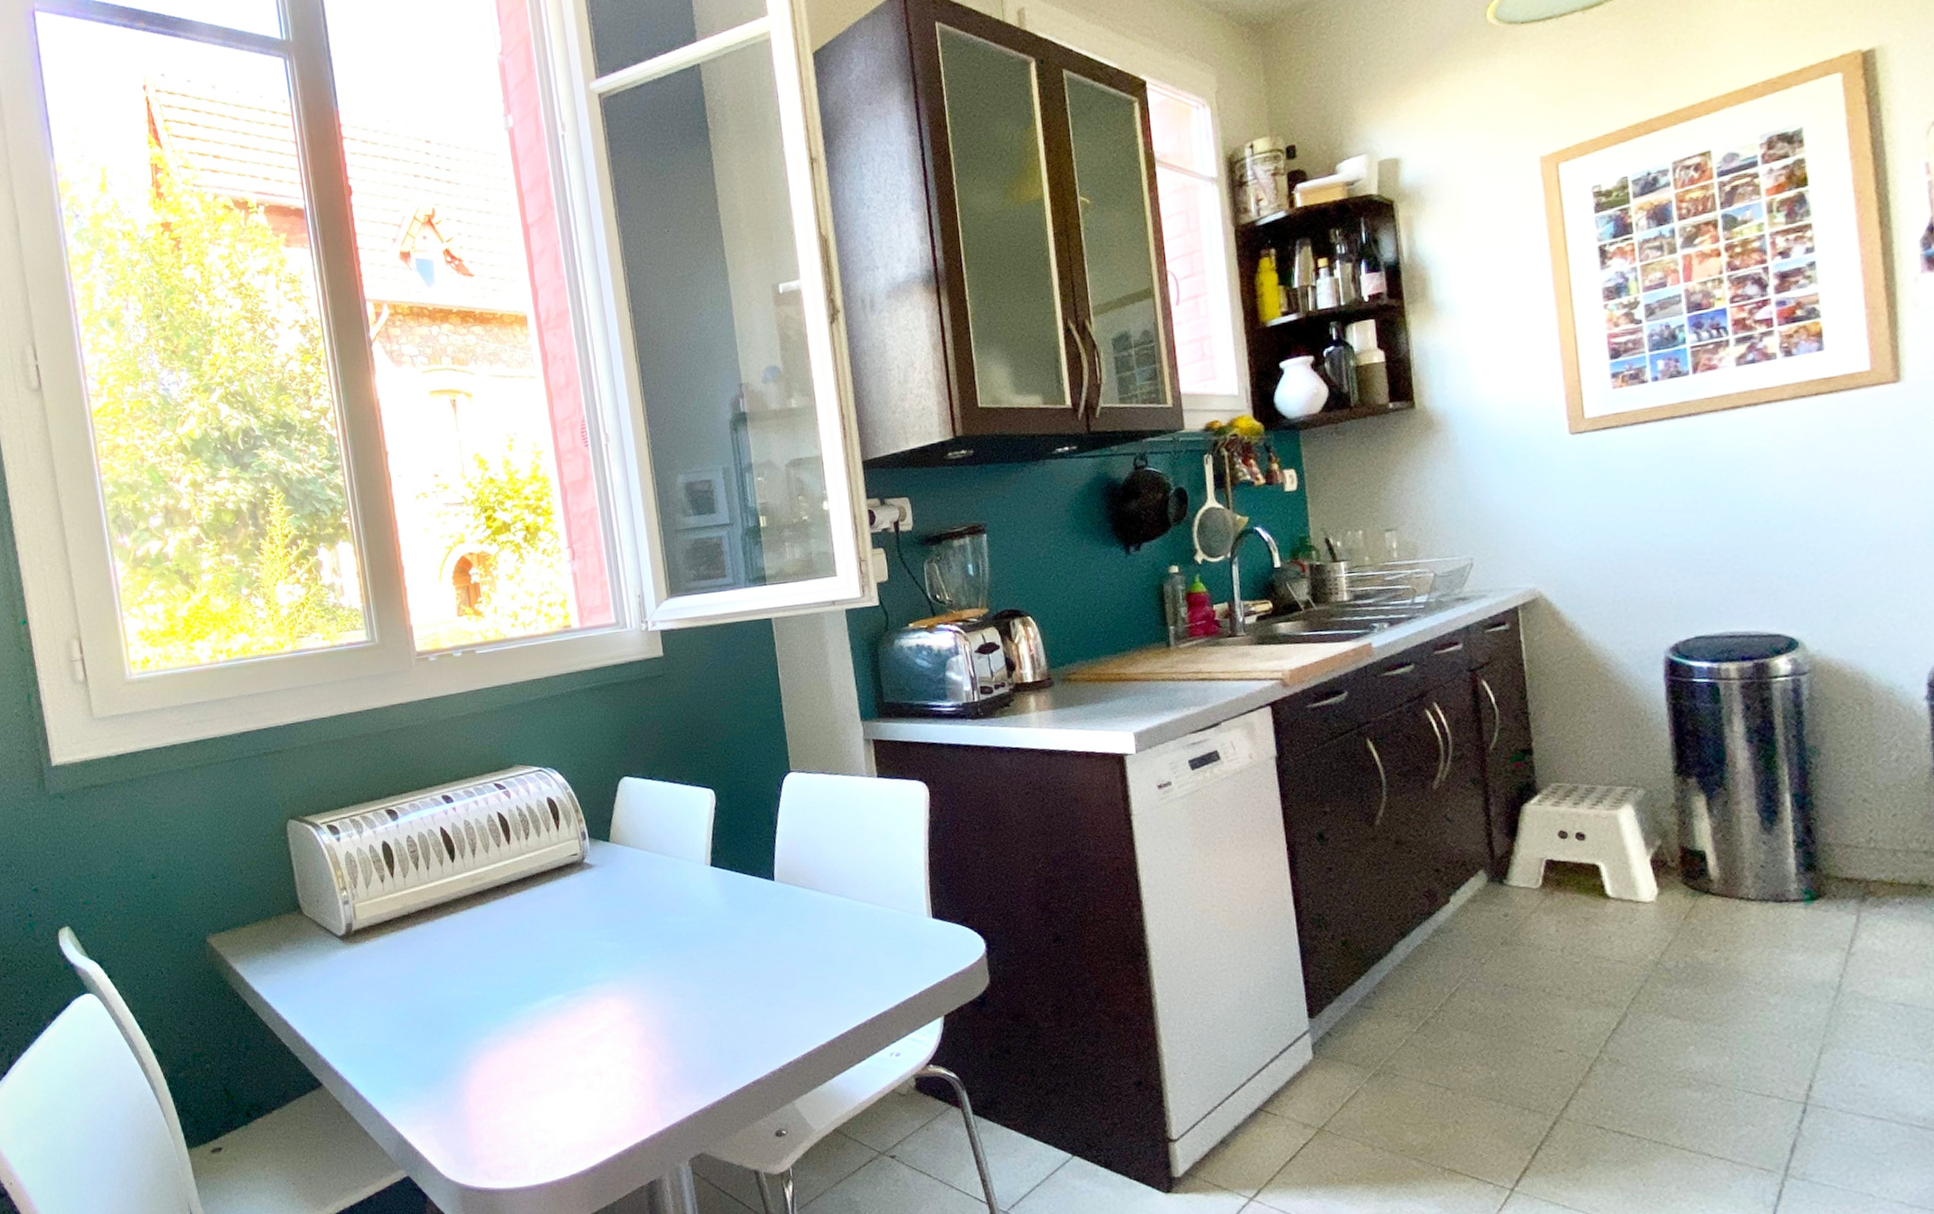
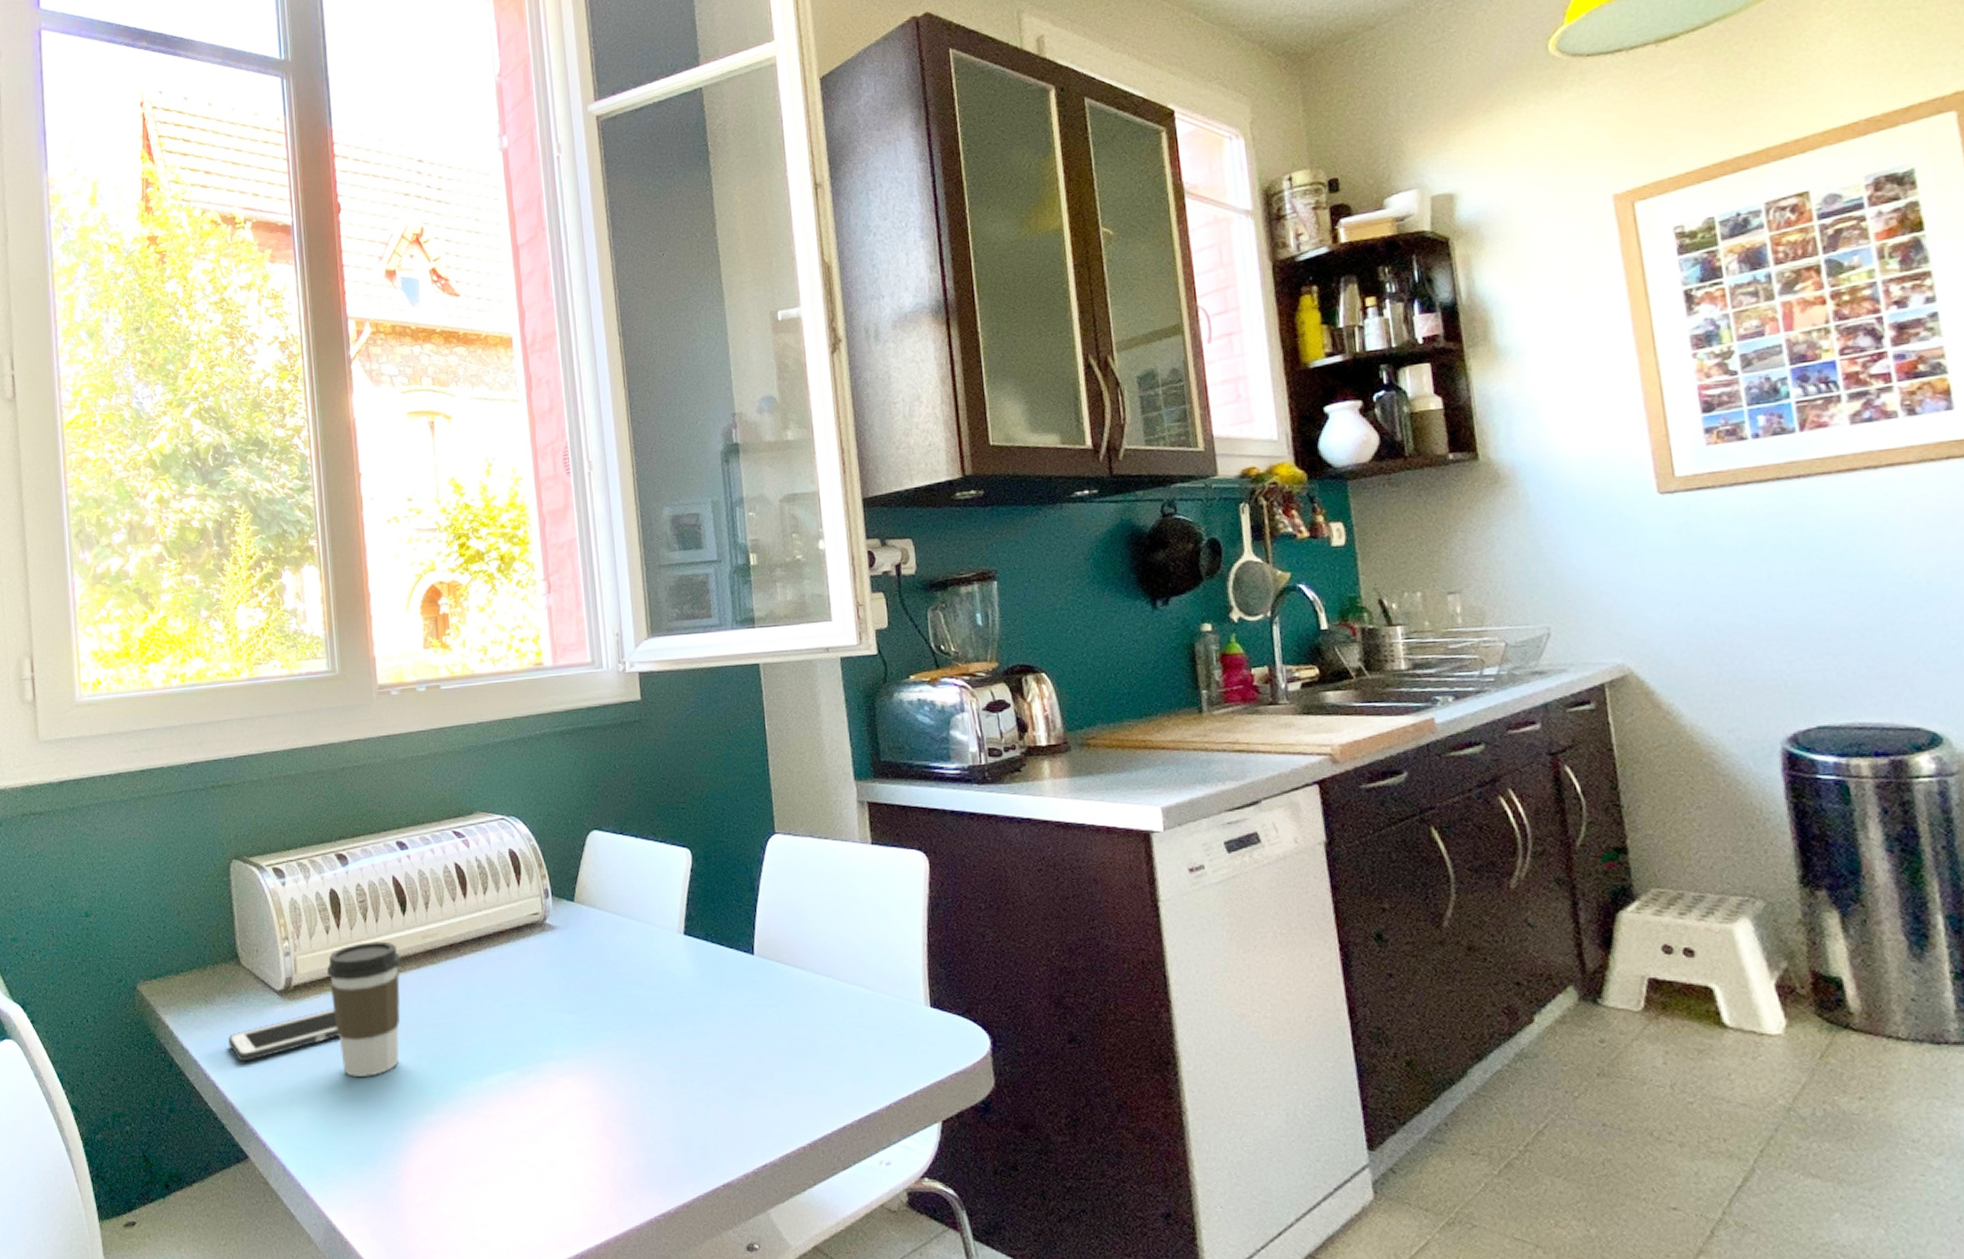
cell phone: none [296,948,400,1001] -> present [228,1008,340,1062]
coffee cup: none [383,886,456,1008] -> present [326,941,401,1077]

